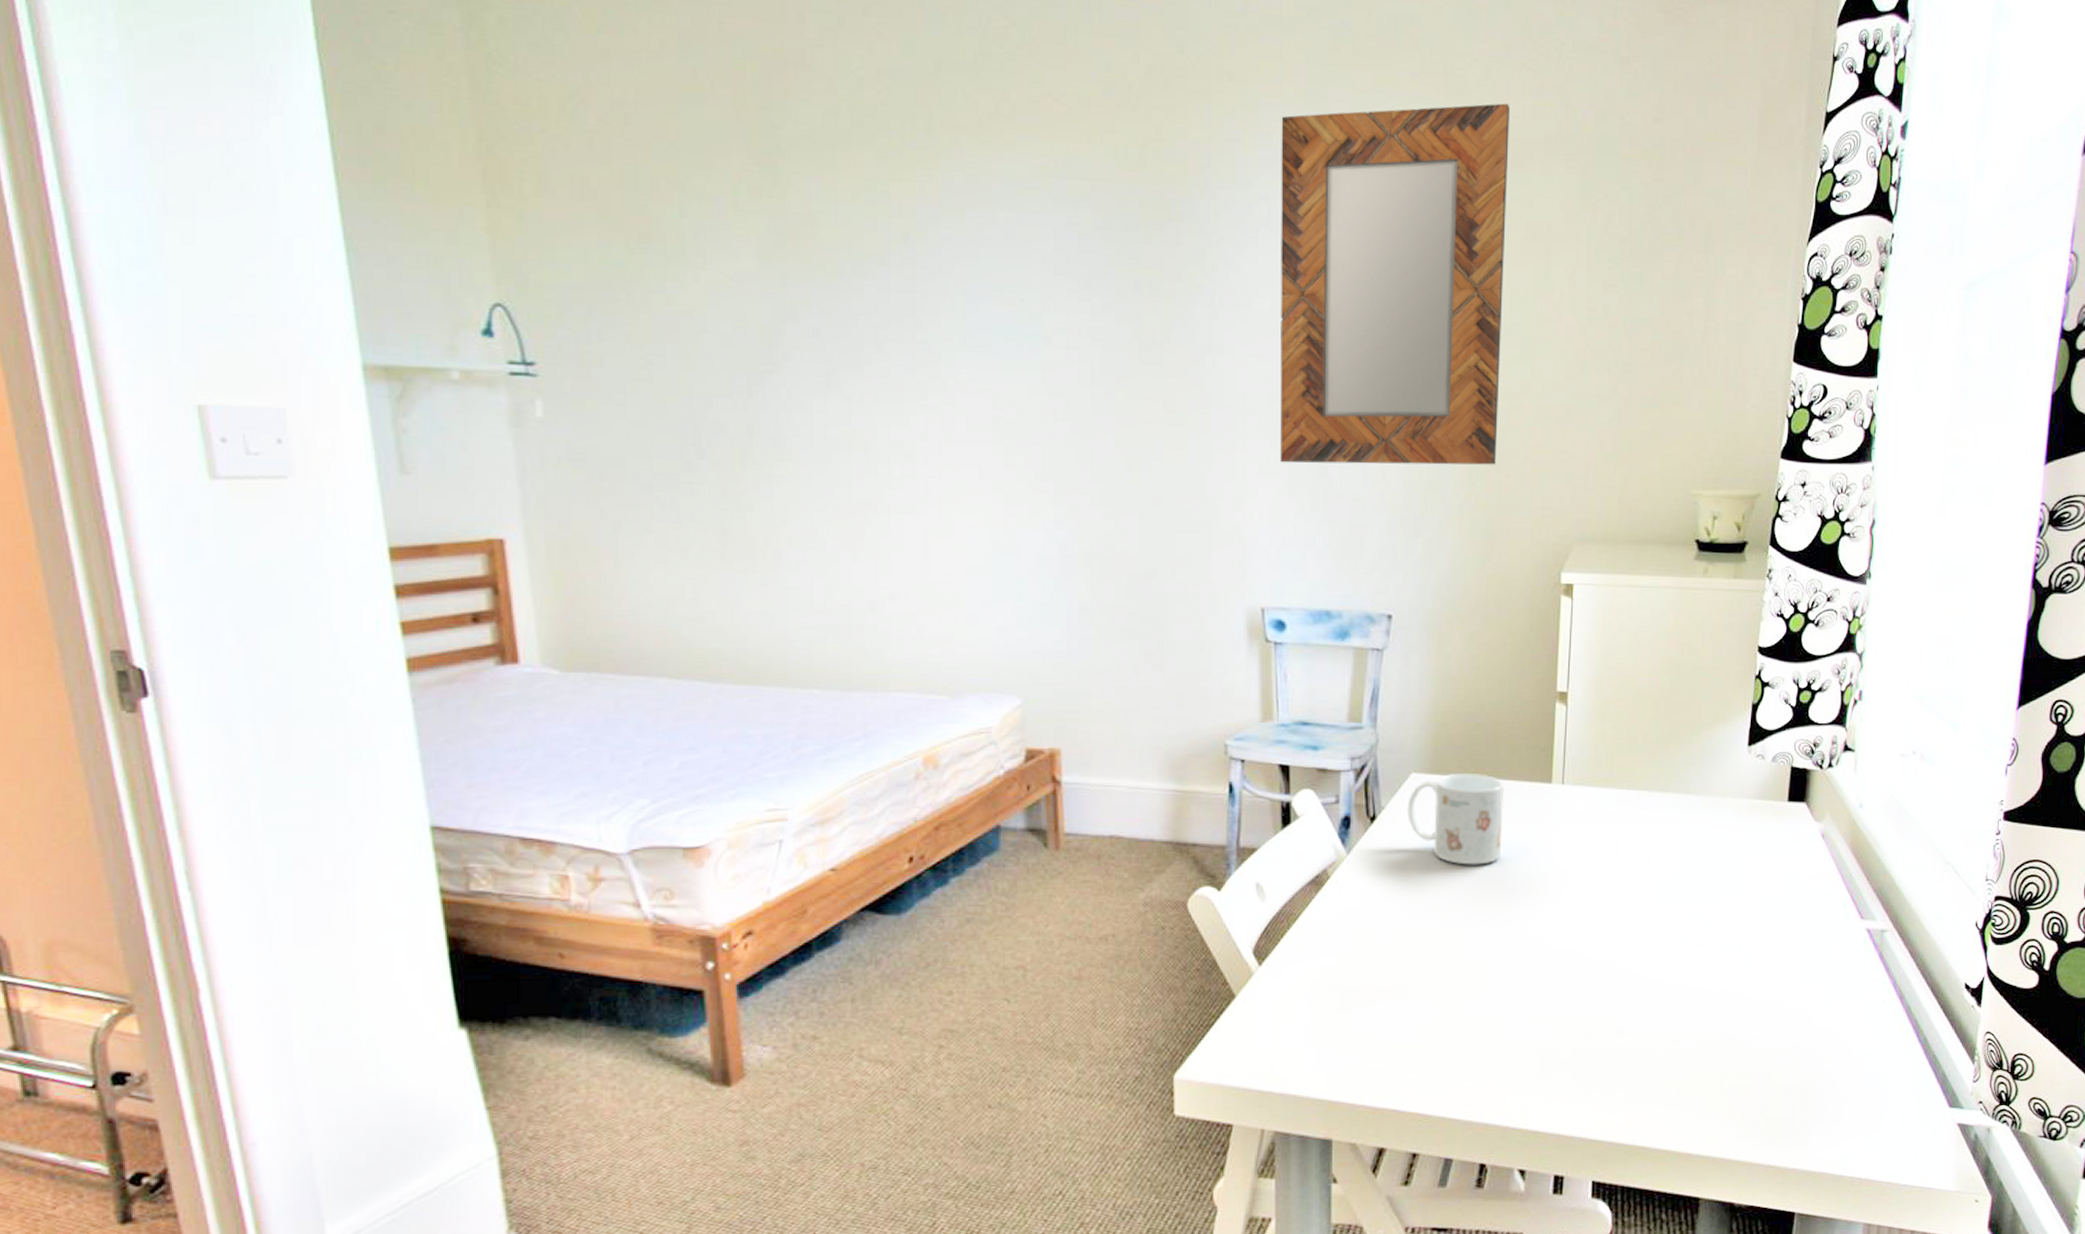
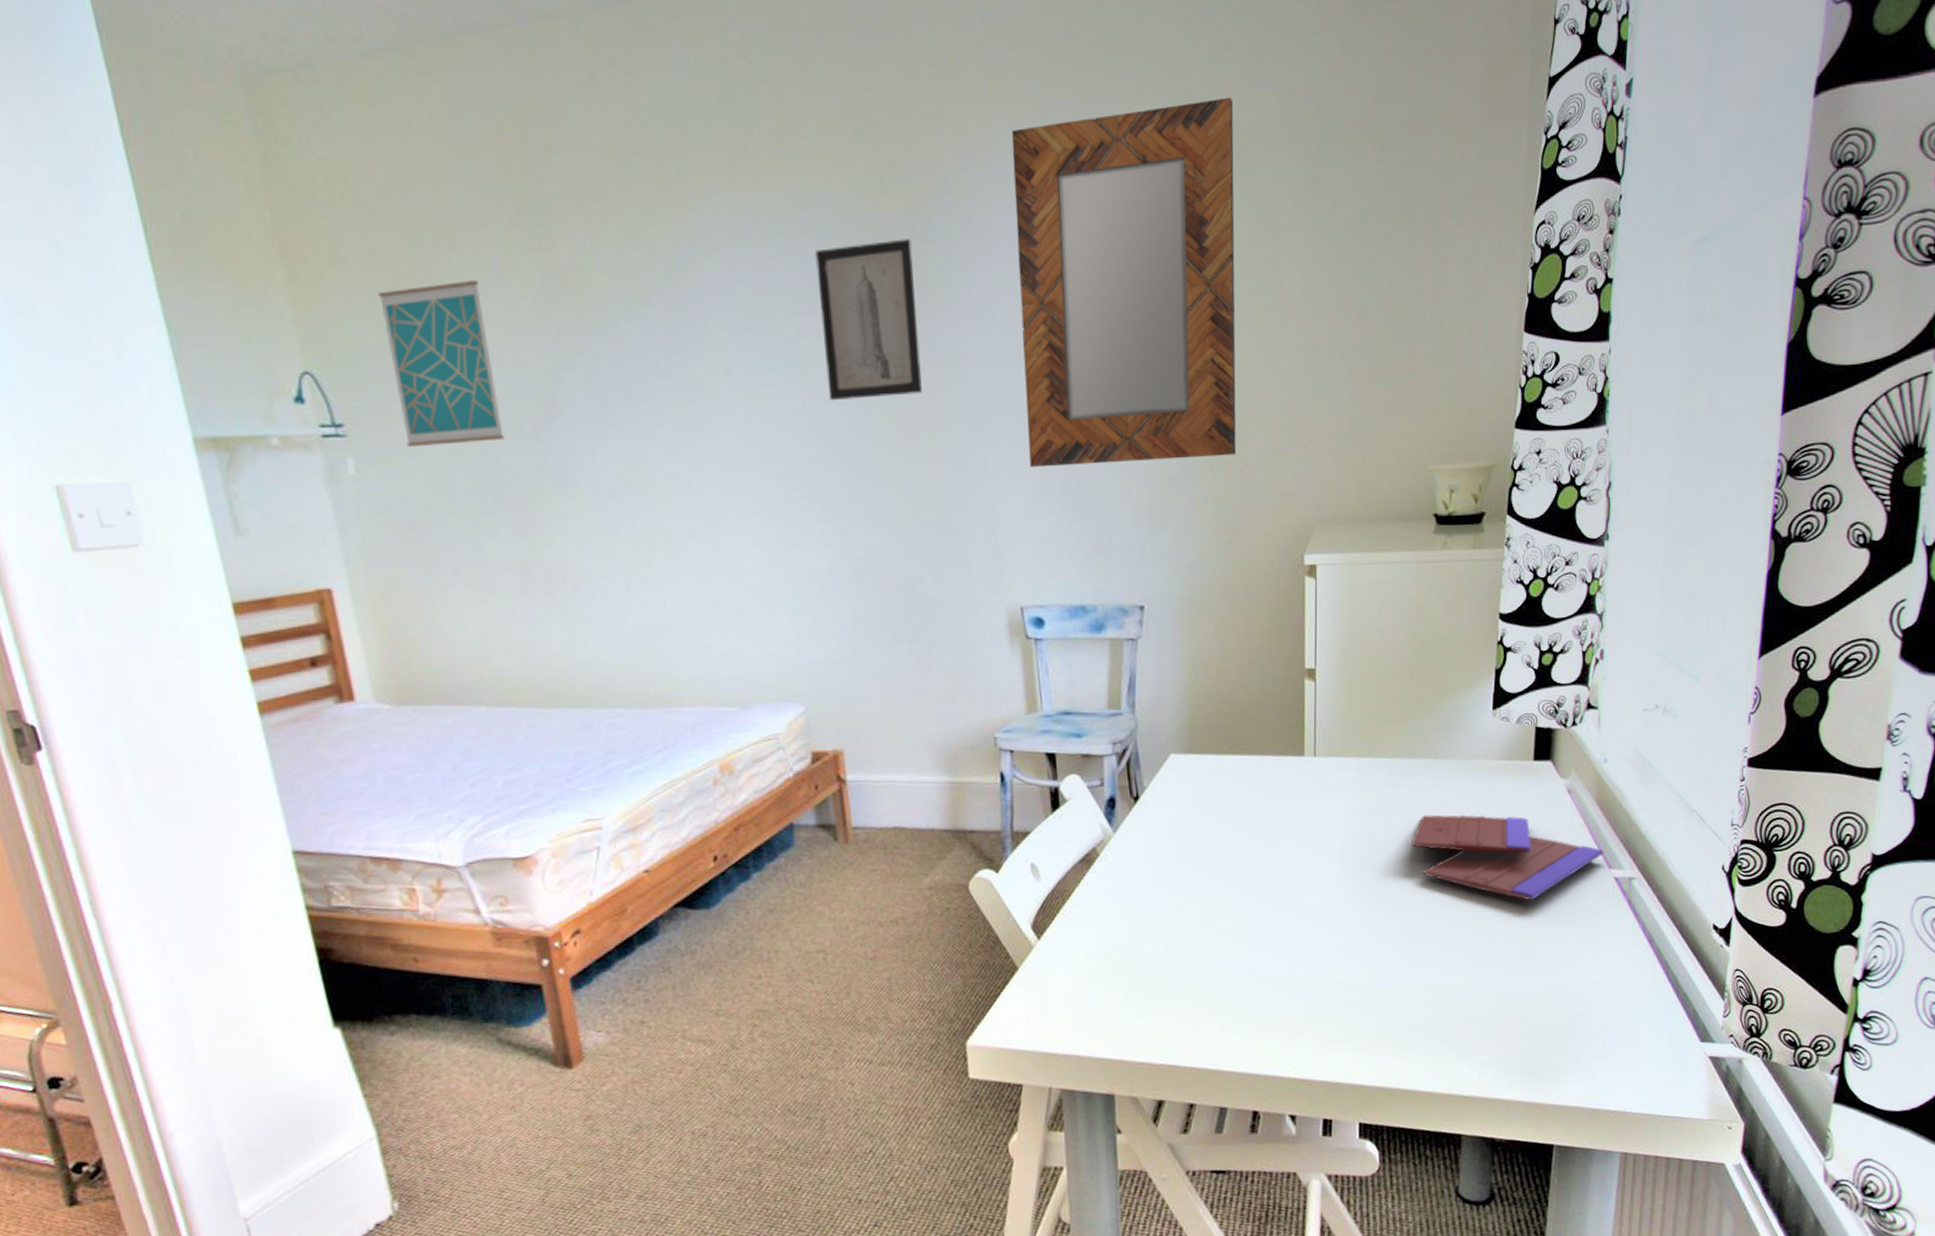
wall art: none [587,221,714,393] -> present [378,279,504,448]
wall art: none [1066,217,1172,378] -> present [814,239,923,401]
mug: present [1407,774,1503,865] -> none [1168,750,1260,837]
book: none [1659,853,1856,948] -> present [1411,815,1604,900]

